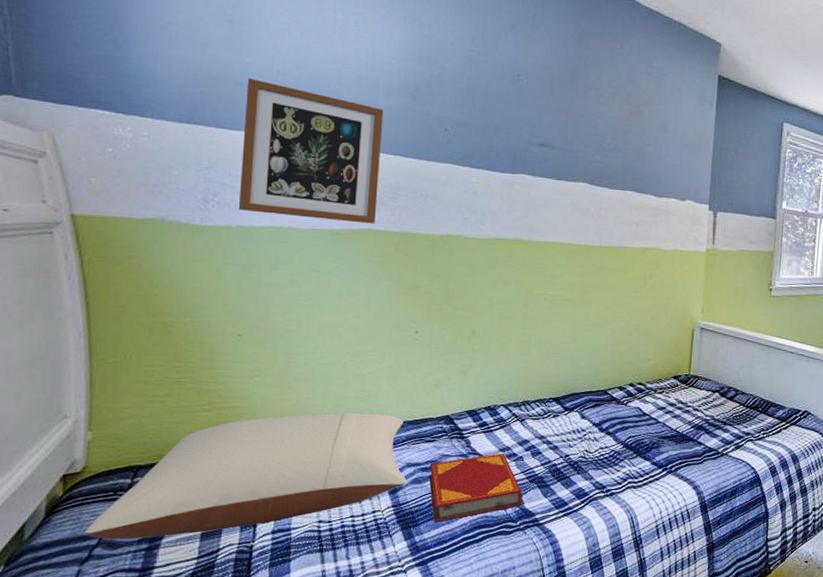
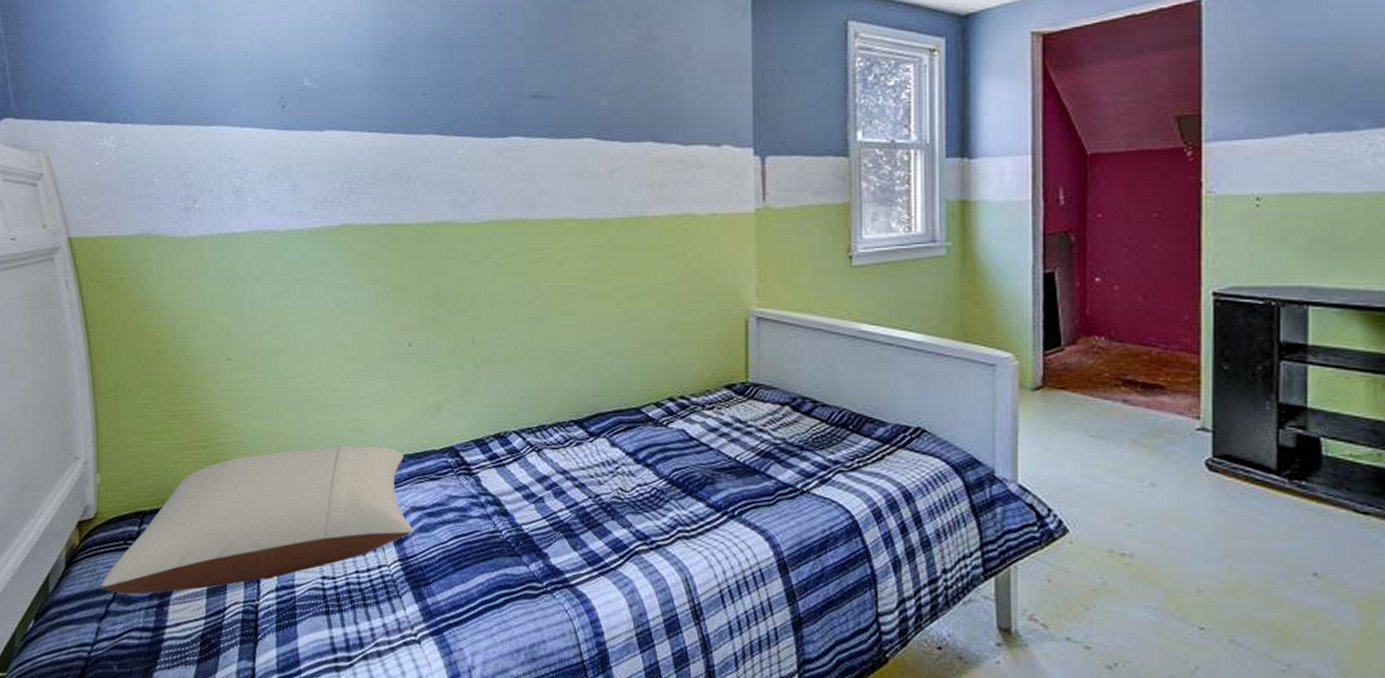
picture frame: present [238,78,384,224] -> none [217,64,357,218]
hardback book: present [428,453,523,522] -> none [436,493,547,581]

